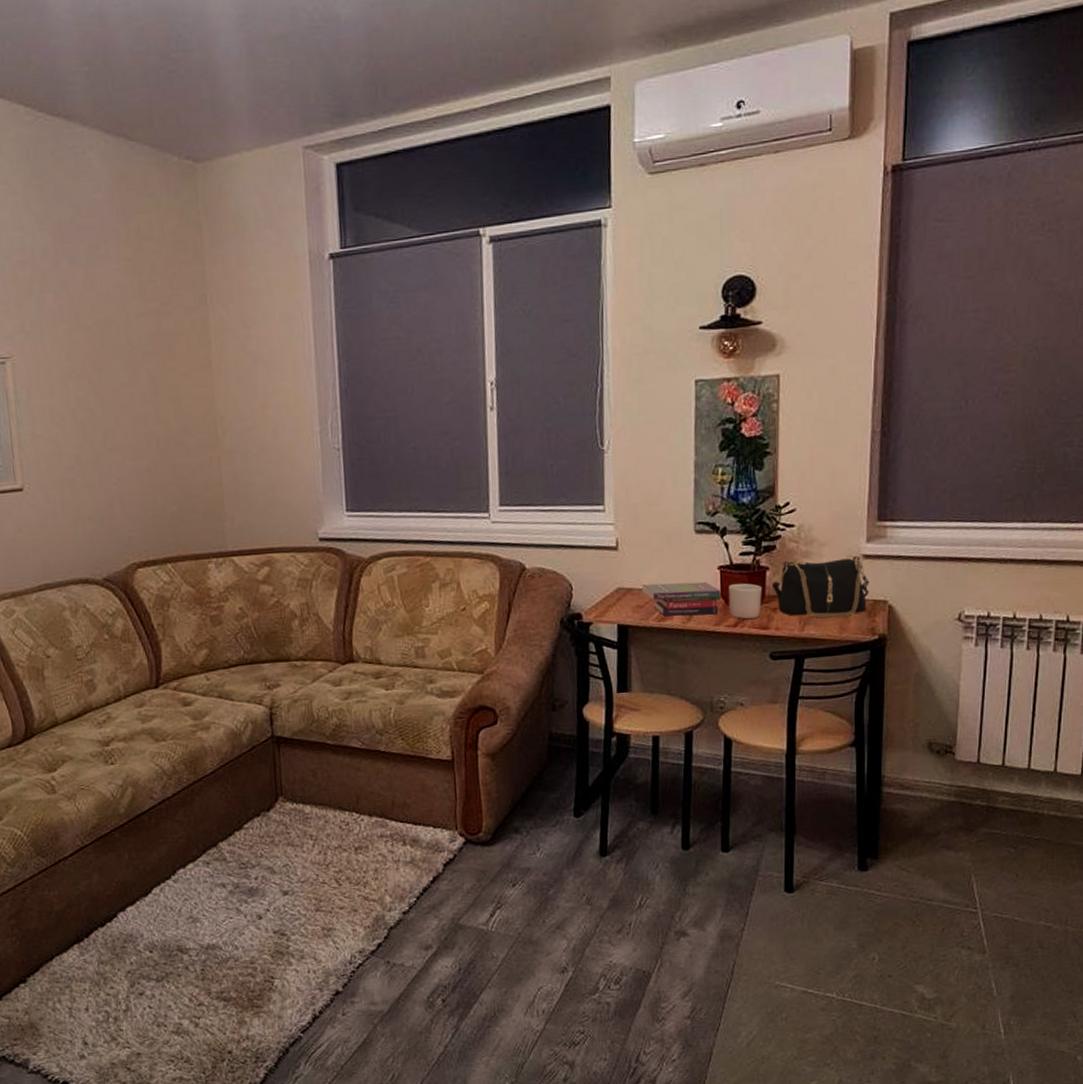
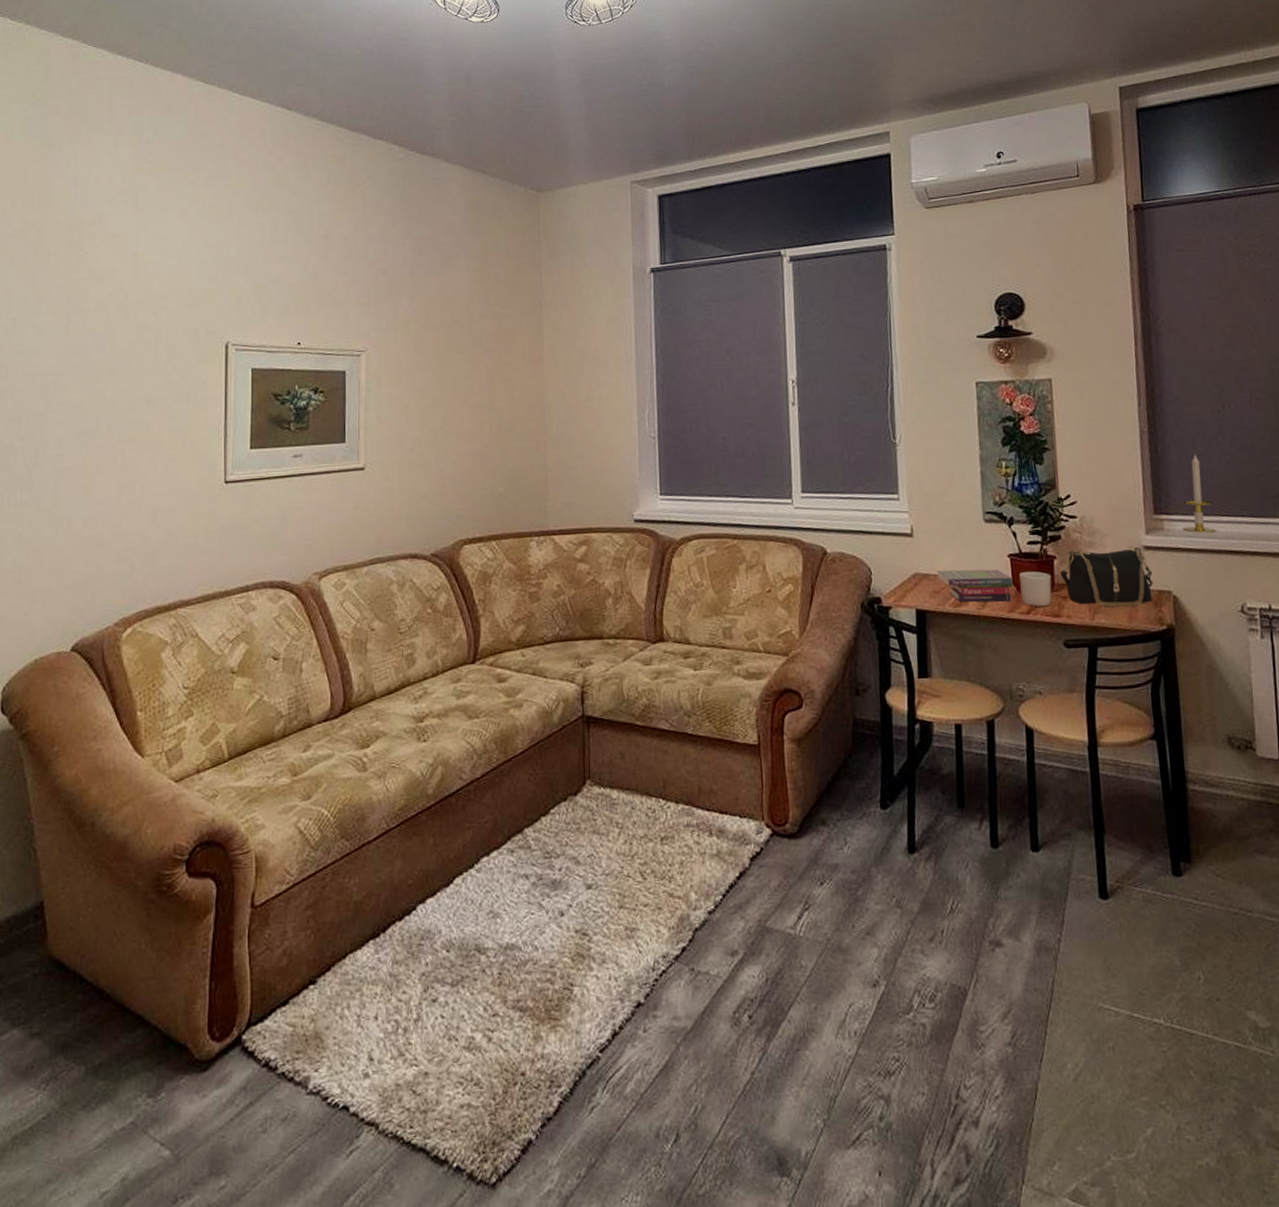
candle: none [906,456,943,541] -> present [1182,455,1218,534]

